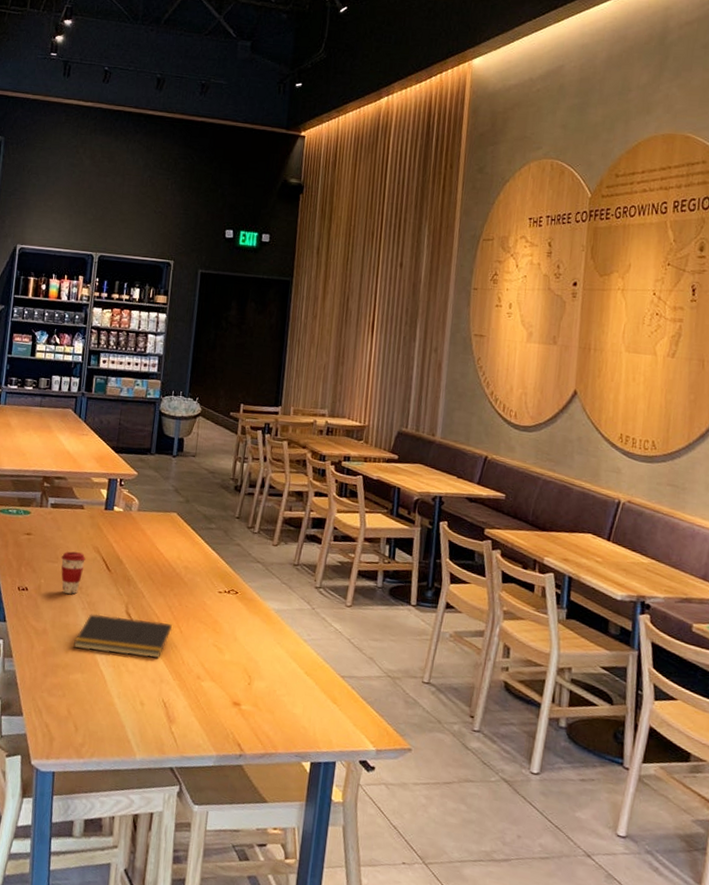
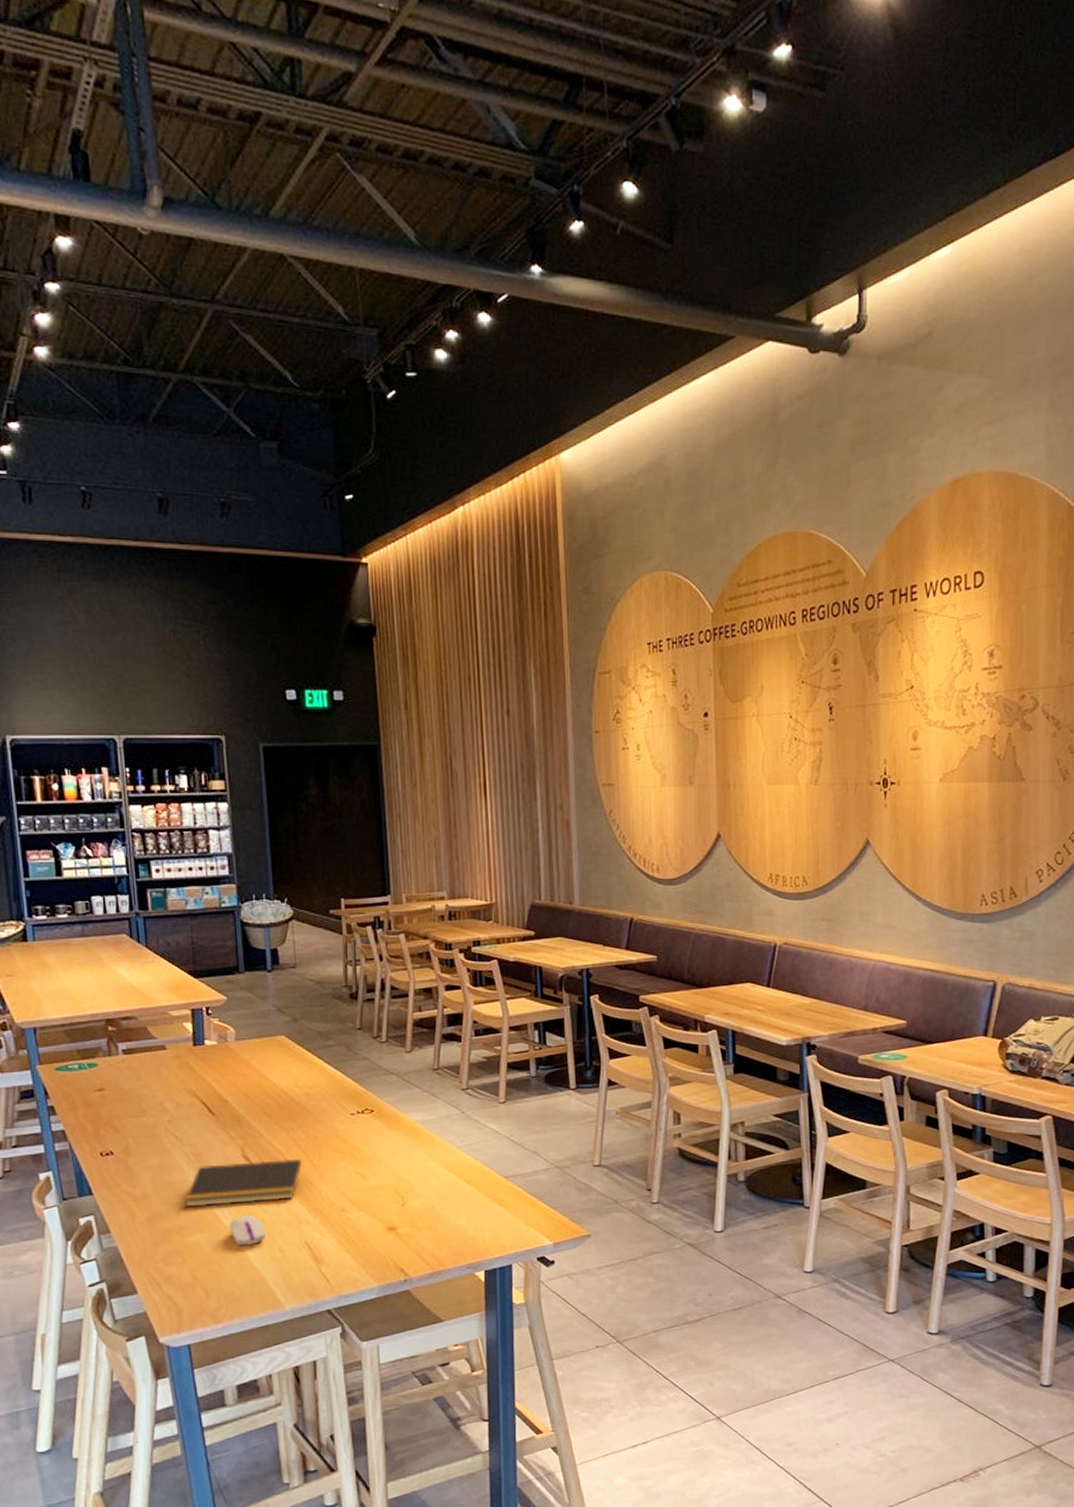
coffee cup: present [61,551,86,594] -> none [148,1100,180,1149]
computer mouse: none [103,665,133,693] -> present [228,1216,265,1245]

